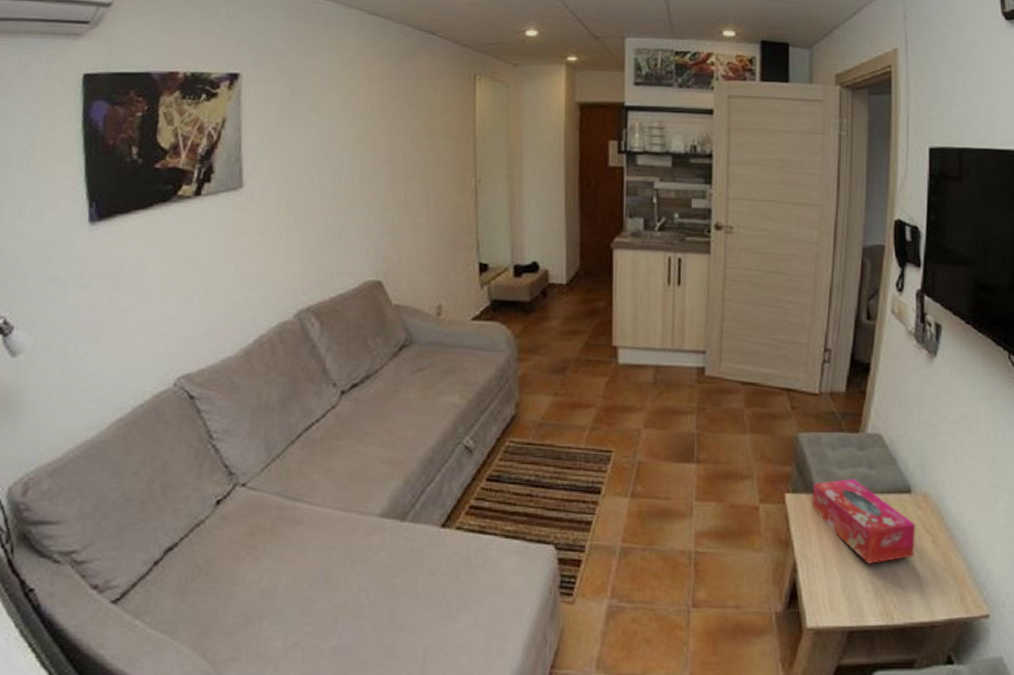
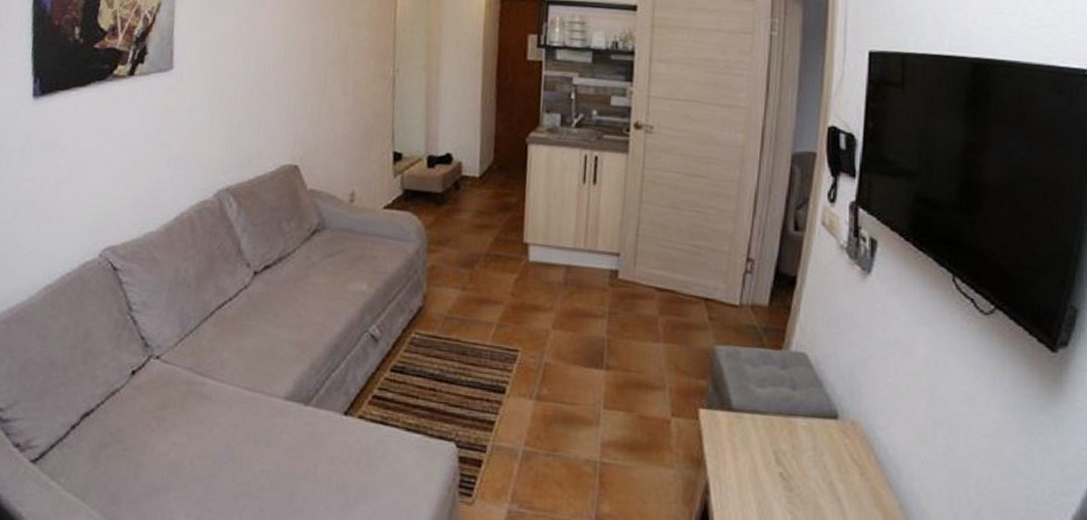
tissue box: present [813,478,916,564] -> none [728,398,842,492]

